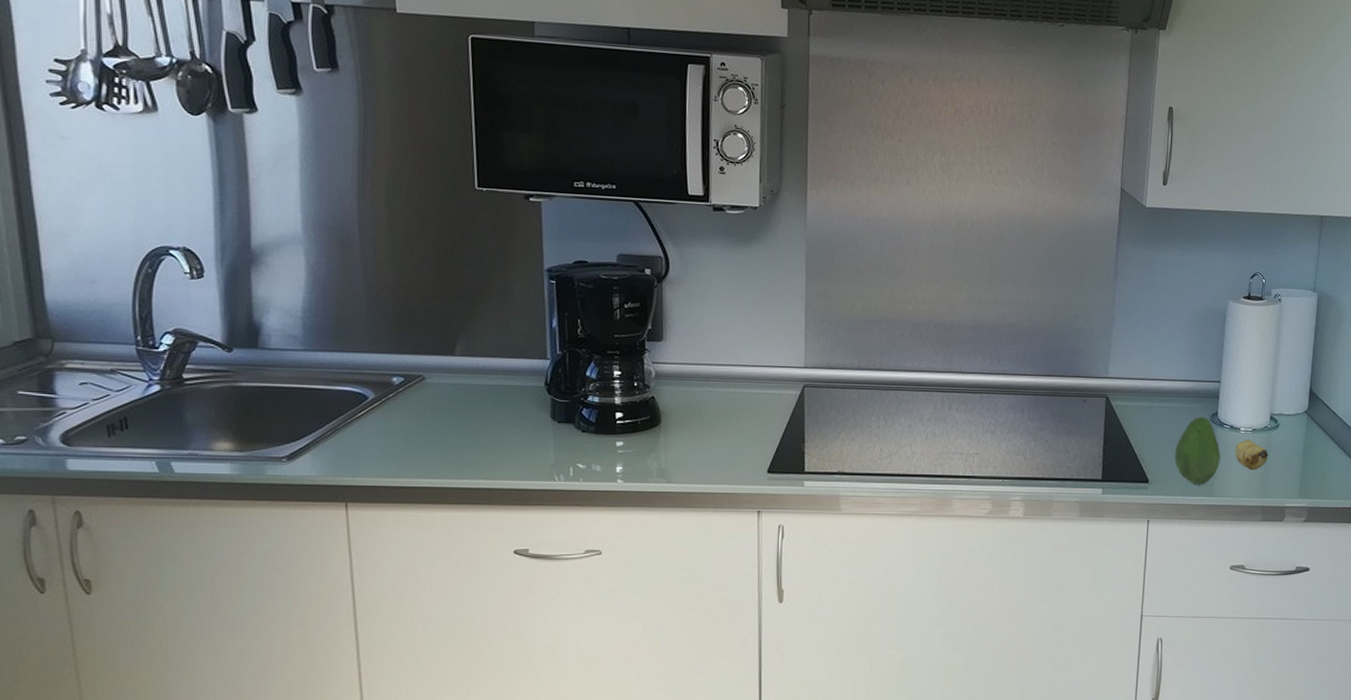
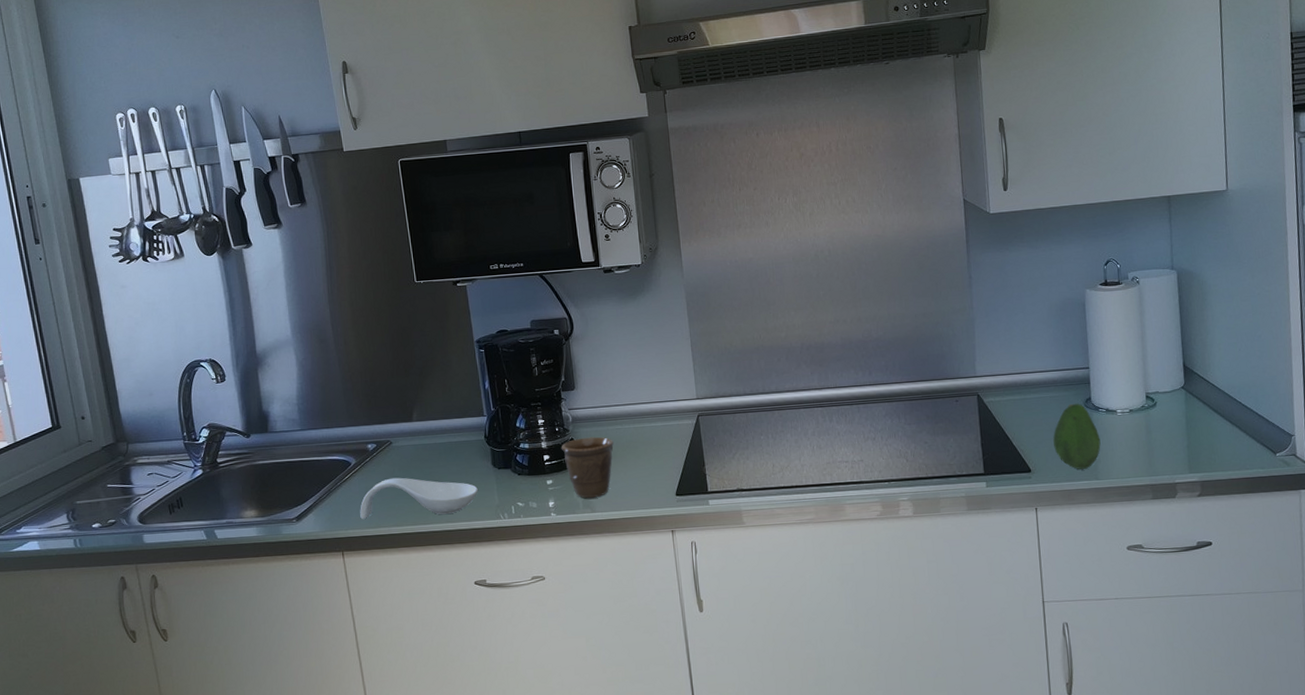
spoon rest: none [374,420,530,470] -> present [360,477,478,520]
mug: none [638,397,703,467] -> present [561,436,615,499]
banana: present [1235,439,1269,470] -> none [1114,420,1150,450]

